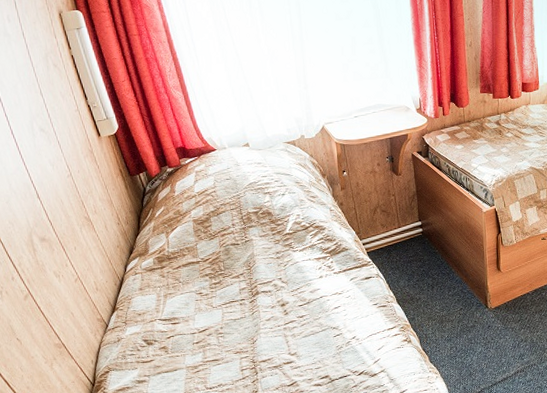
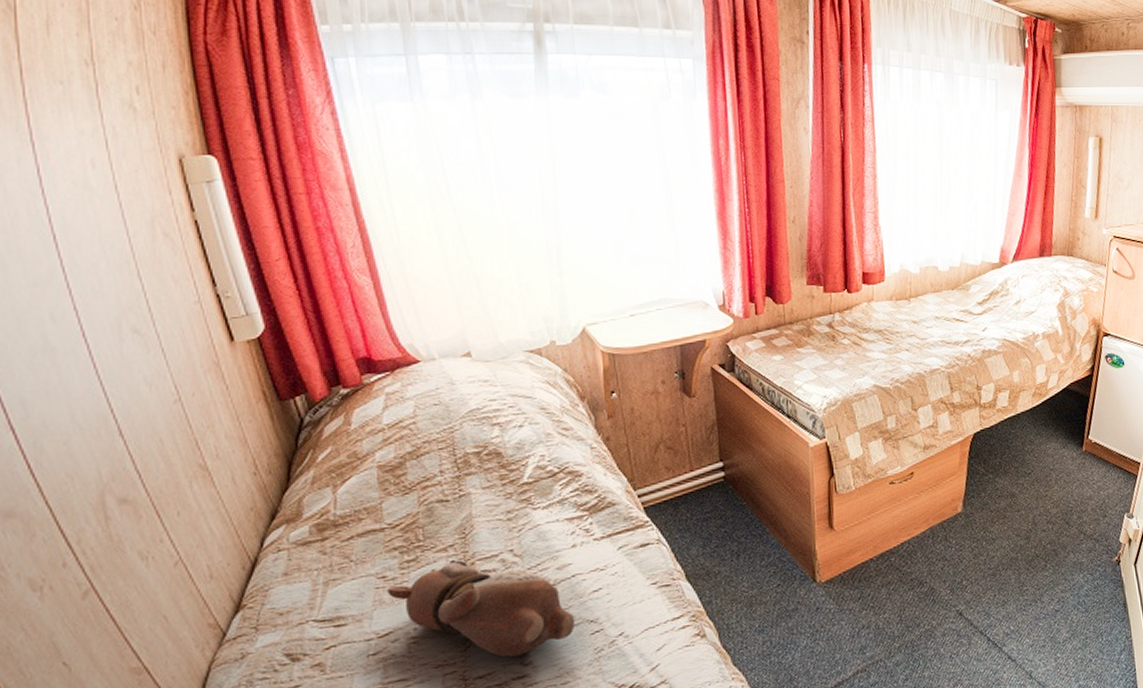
teddy bear: none [202,283,323,349] -> present [386,559,575,658]

